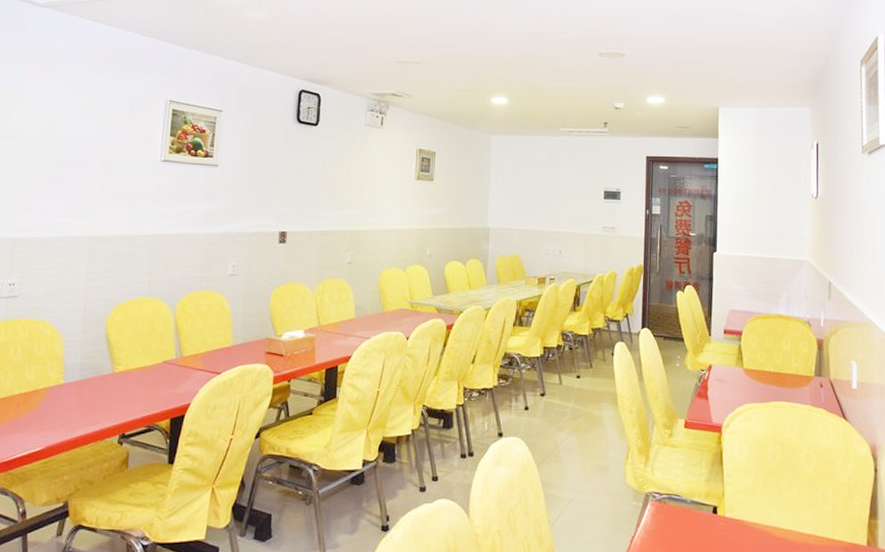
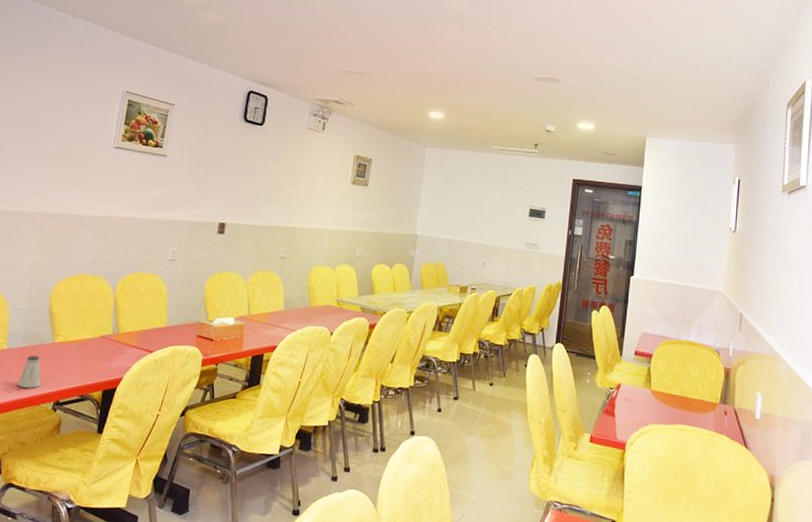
saltshaker: none [79,388,104,423] -> present [18,355,41,388]

